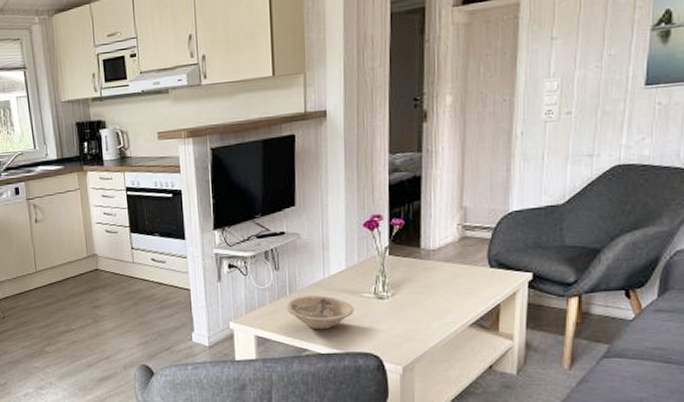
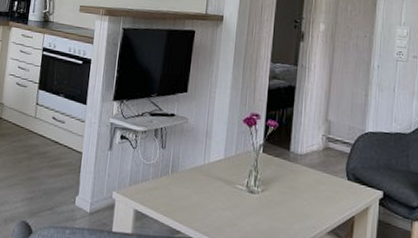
bowl: present [286,295,354,330] -> none [166,177,228,215]

